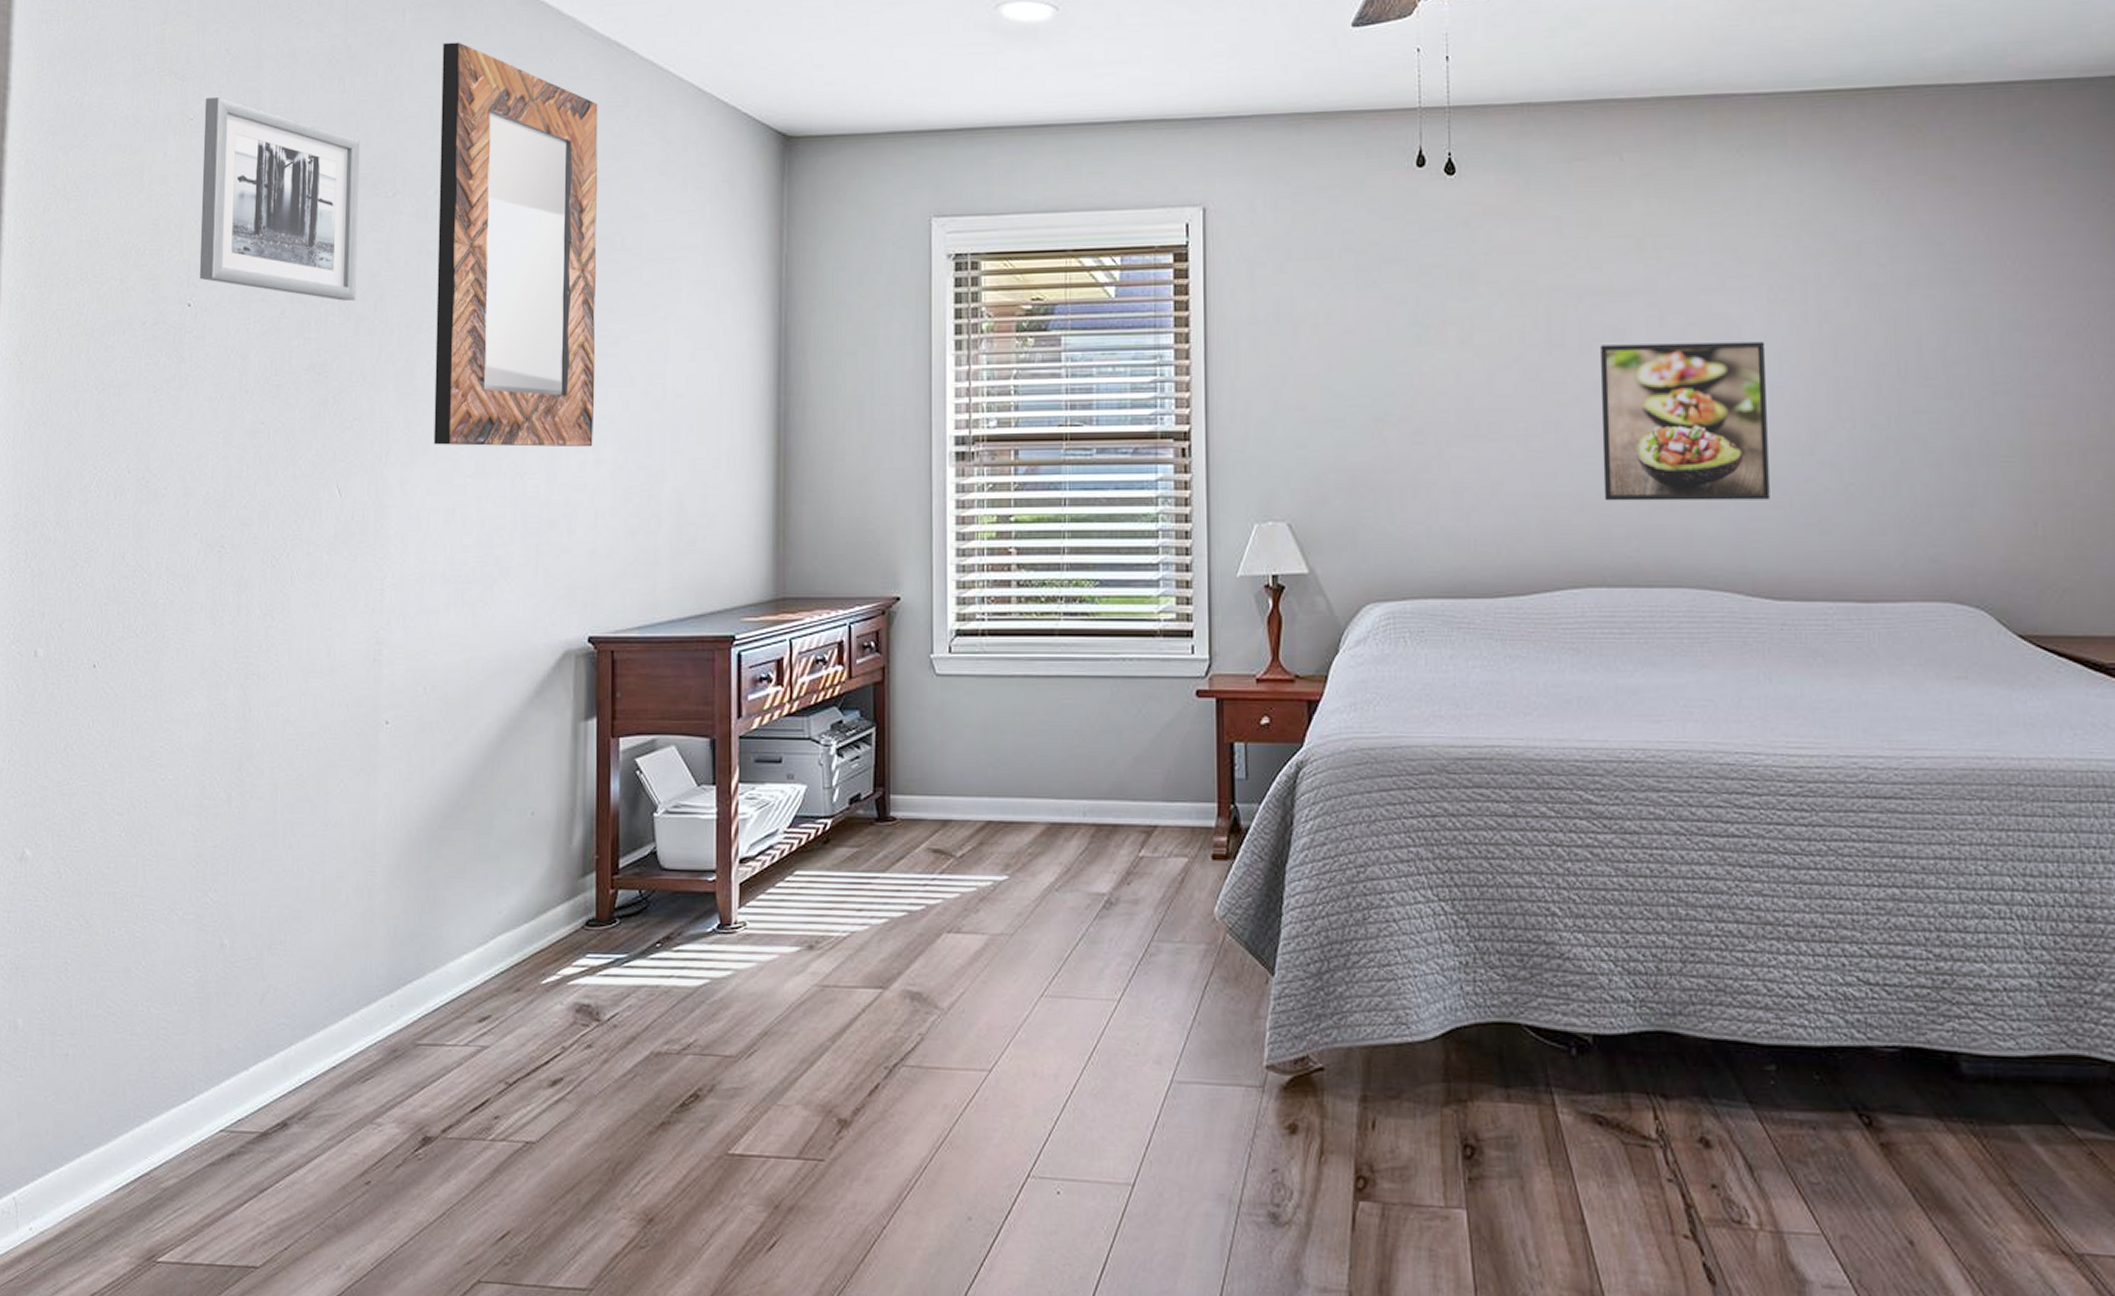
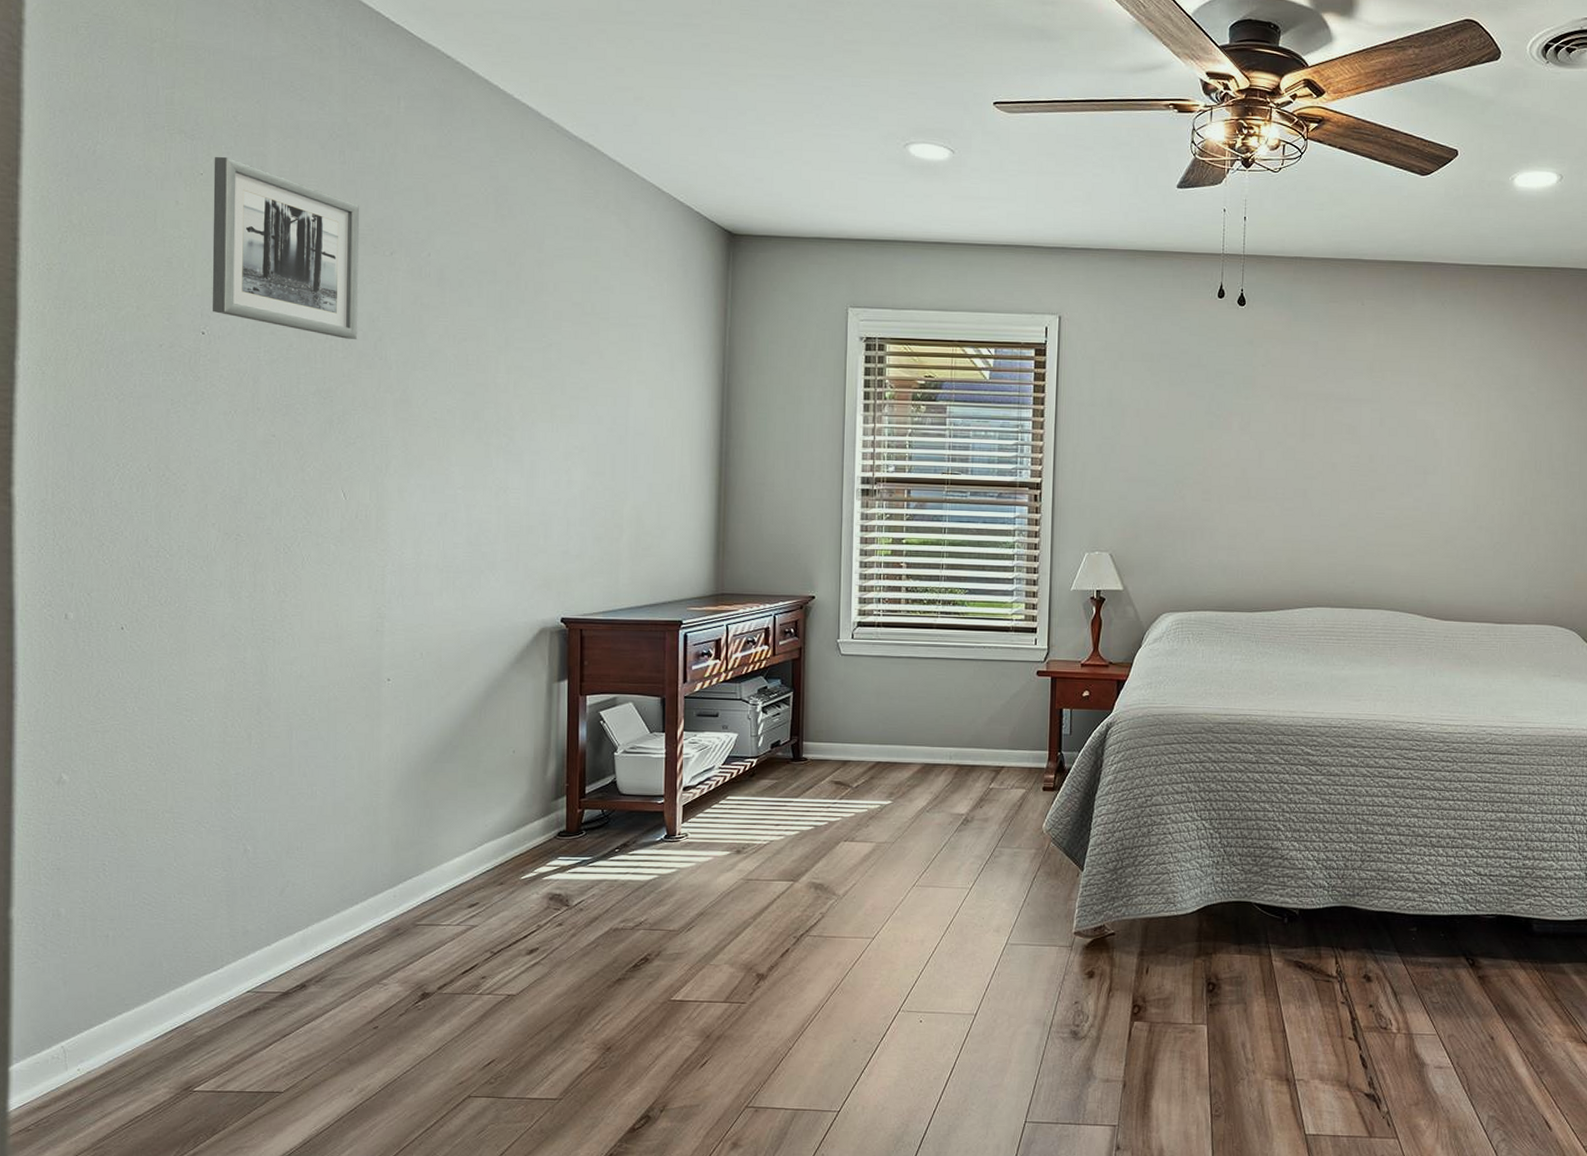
home mirror: present [433,42,598,448] -> none [428,129,572,470]
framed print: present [1600,341,1770,501] -> none [1333,437,1450,551]

